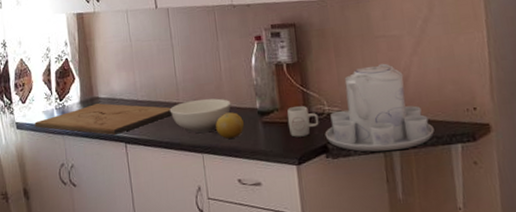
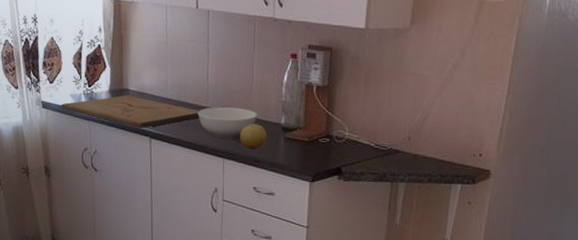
mug: present [287,106,319,137] -> none [308,128,338,157]
tea set: present [325,63,434,153] -> none [341,100,440,182]

